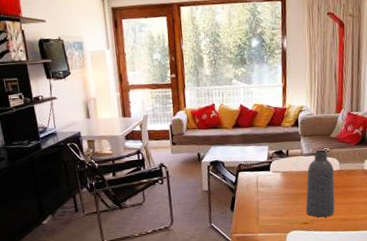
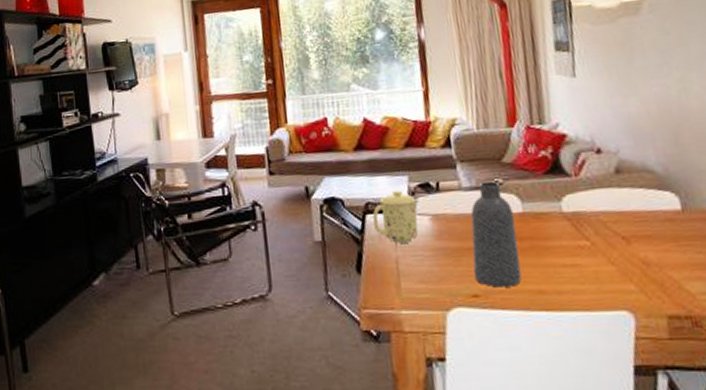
mug: none [243,155,275,191] -> present [372,189,419,243]

